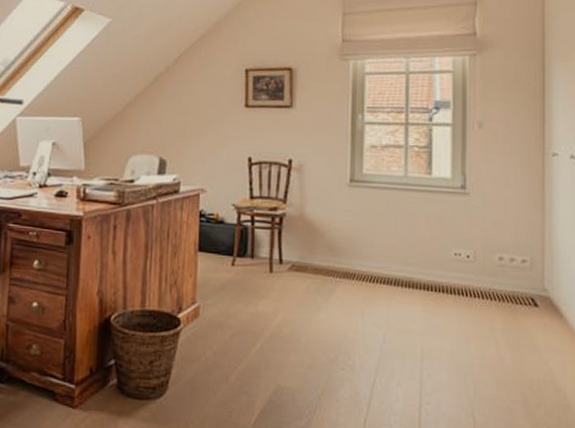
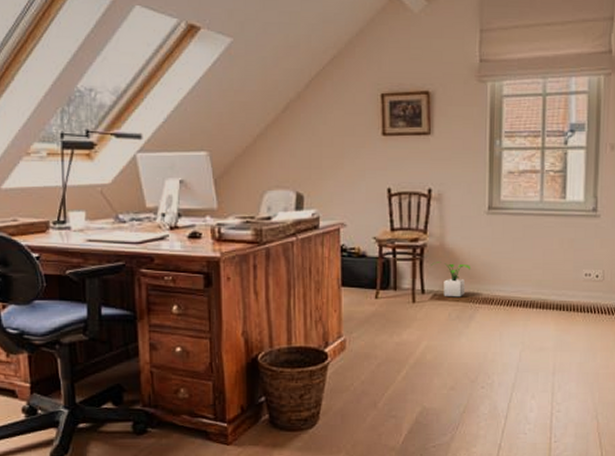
potted plant: none [290,232,332,270] -> present [431,262,471,297]

